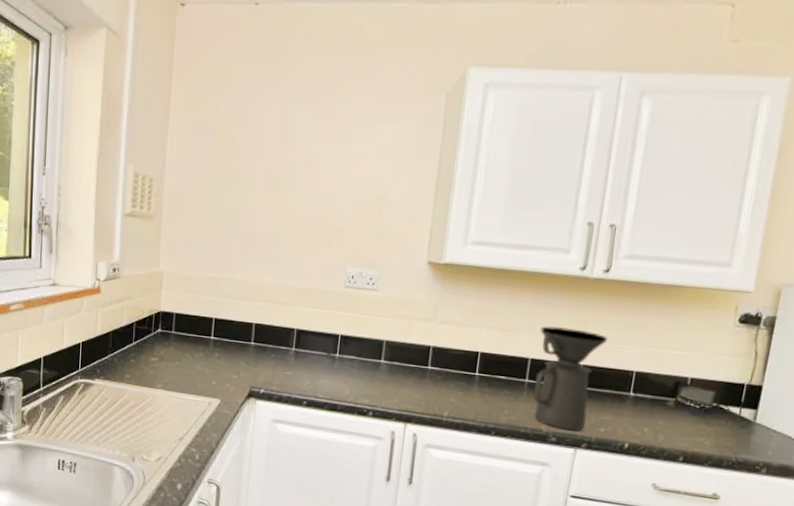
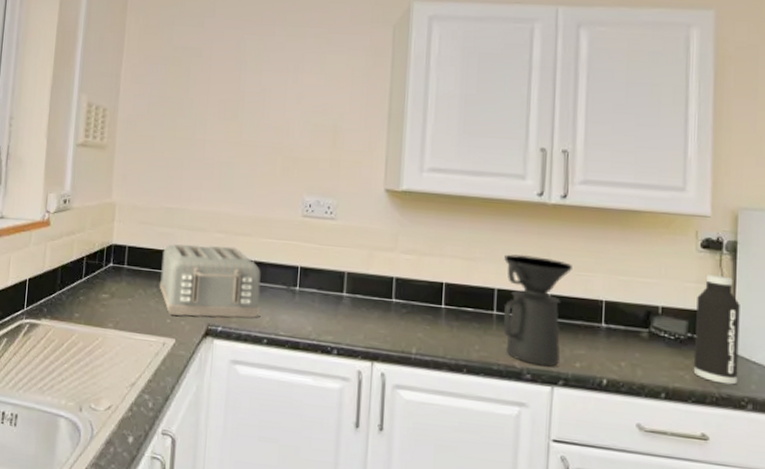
toaster: none [205,312,303,382] -> present [159,244,261,318]
water bottle: none [713,348,770,451] -> present [693,274,740,385]

